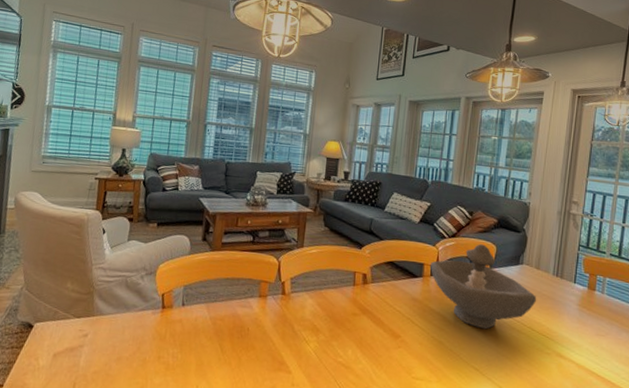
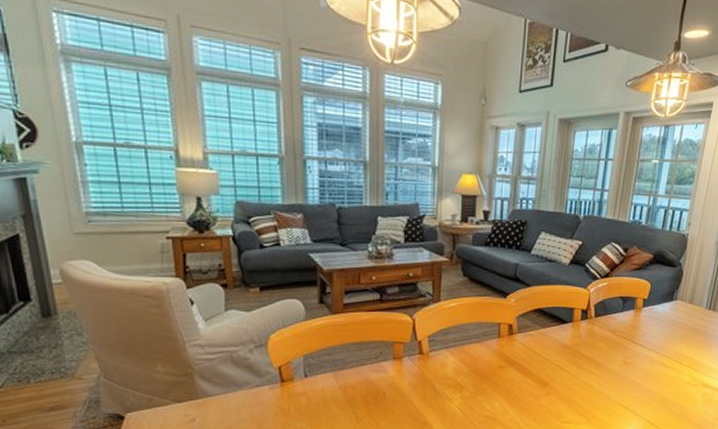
decorative bowl: present [431,244,537,330] -> none [581,282,688,369]

